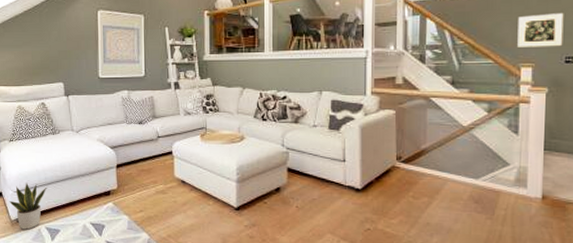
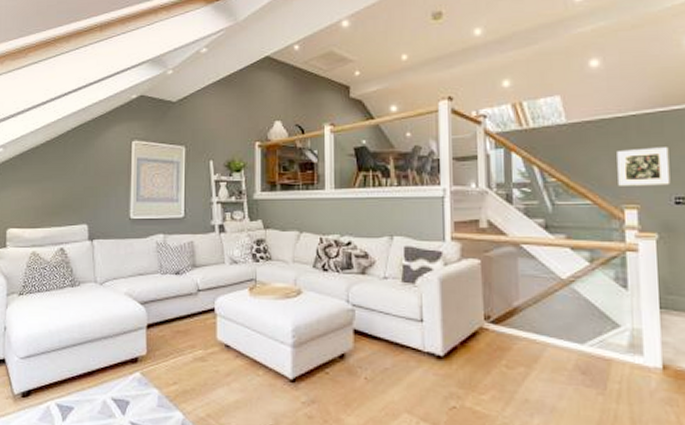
potted plant: present [9,182,47,230] -> none [13,346,61,407]

